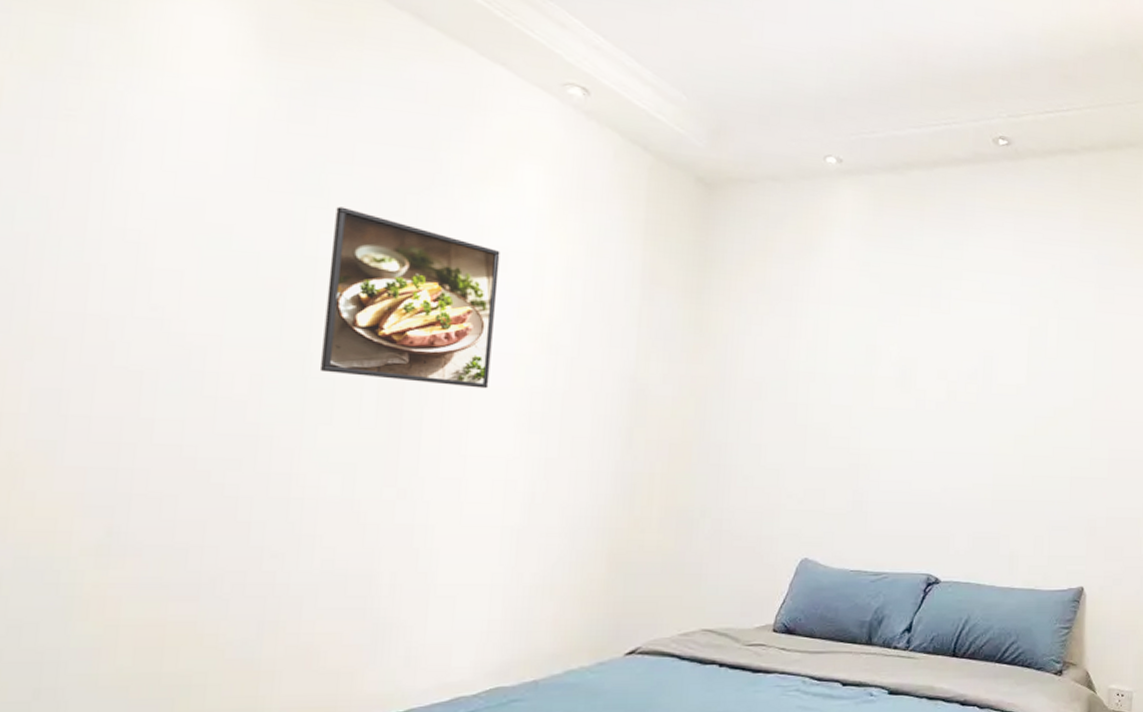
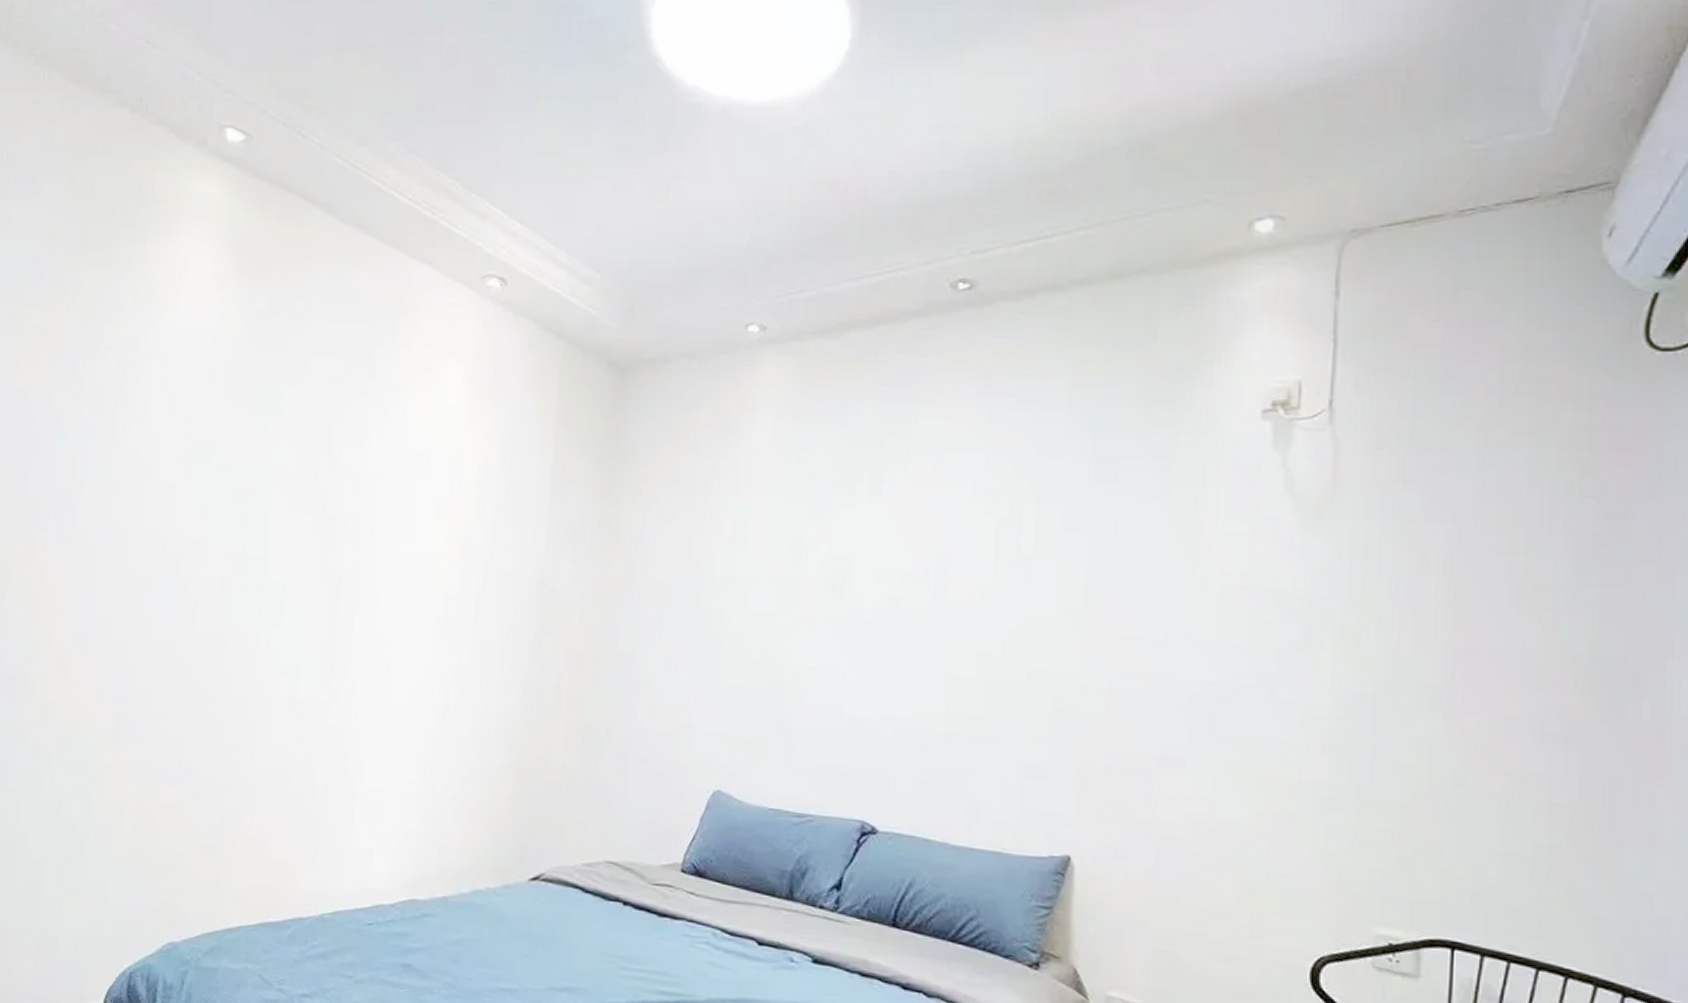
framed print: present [319,206,500,389] -> none [273,418,423,593]

